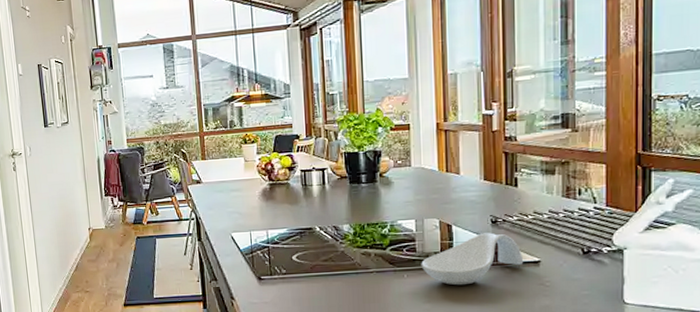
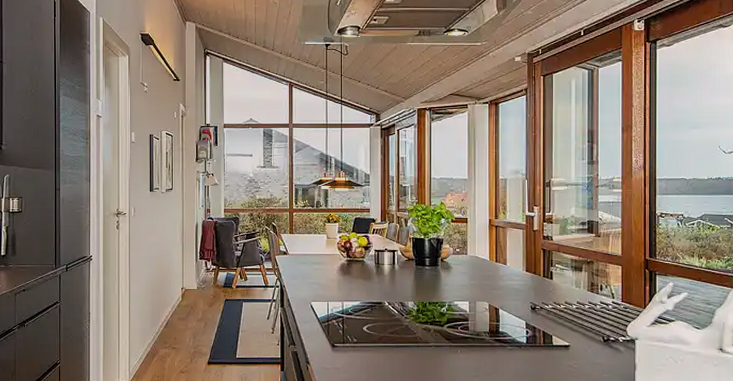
spoon rest: present [421,232,524,286] -> none [472,317,557,363]

